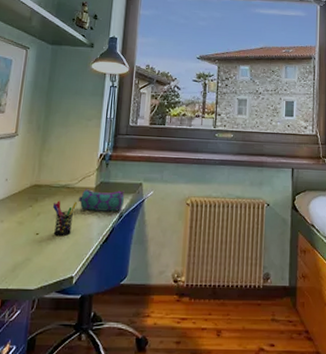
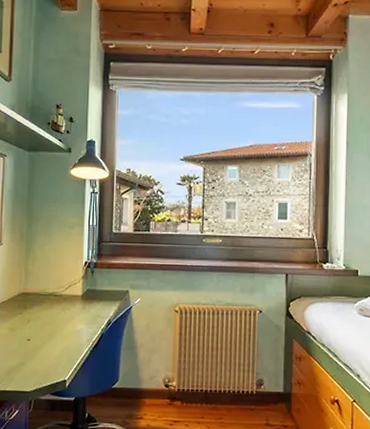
pen holder: present [52,200,78,236] -> none [41,308,66,342]
pencil case: present [78,189,125,212] -> none [66,297,111,319]

